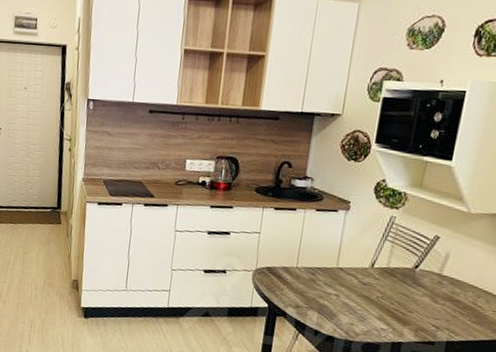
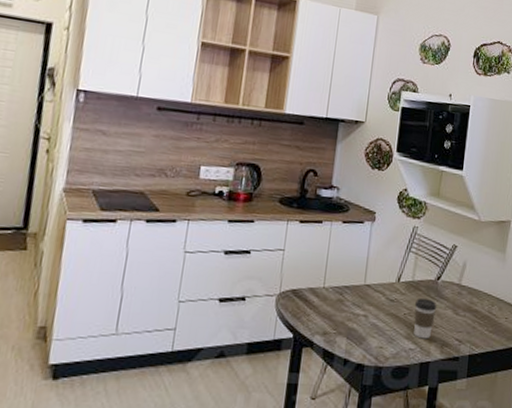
coffee cup: none [386,284,413,322] -> present [414,299,437,339]

